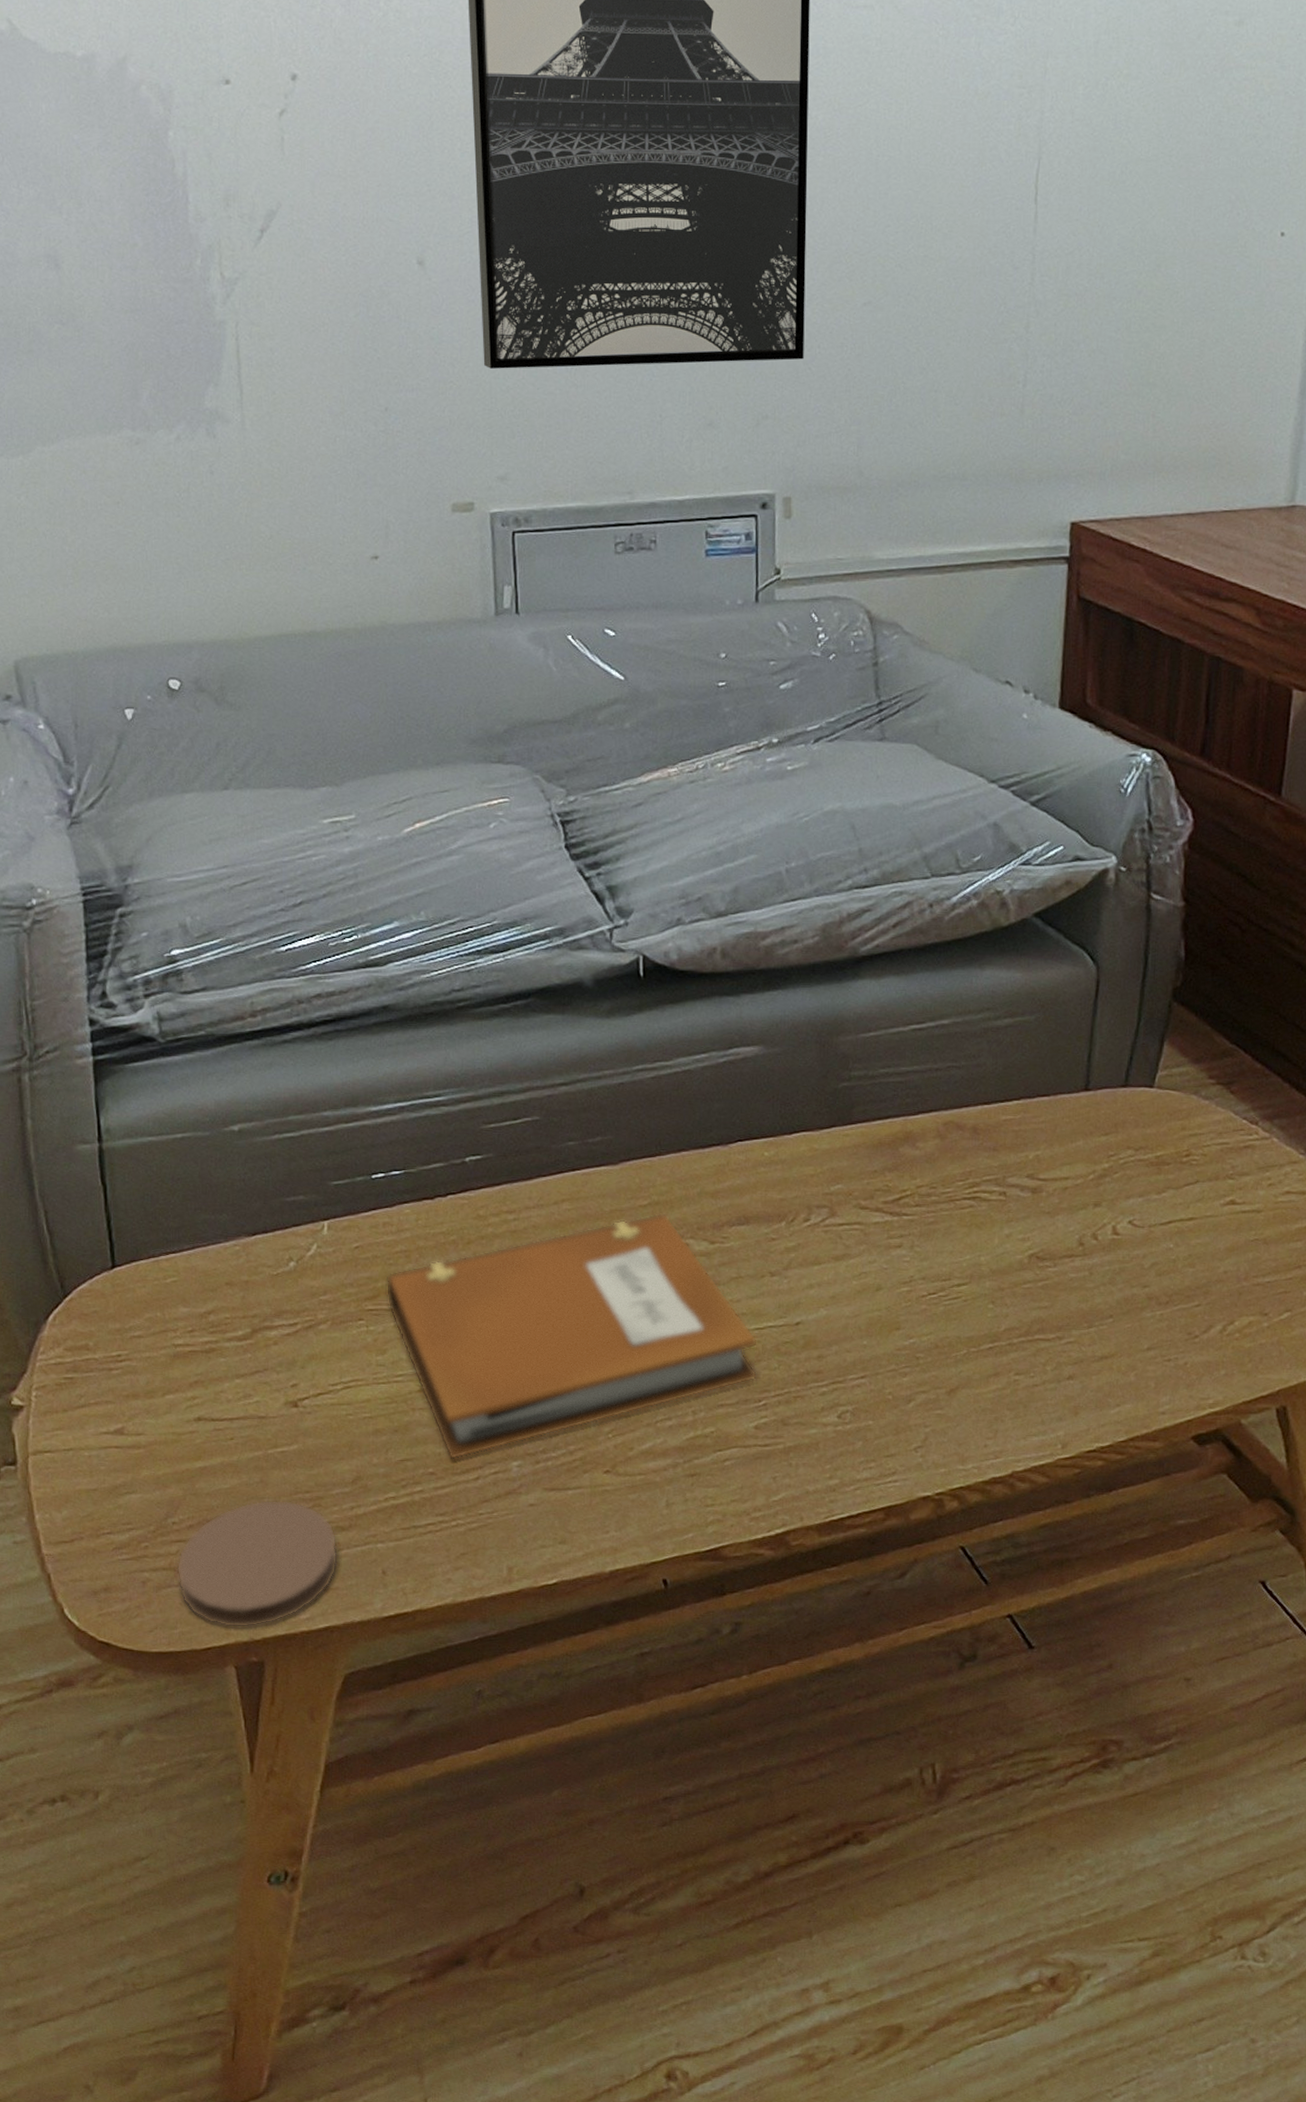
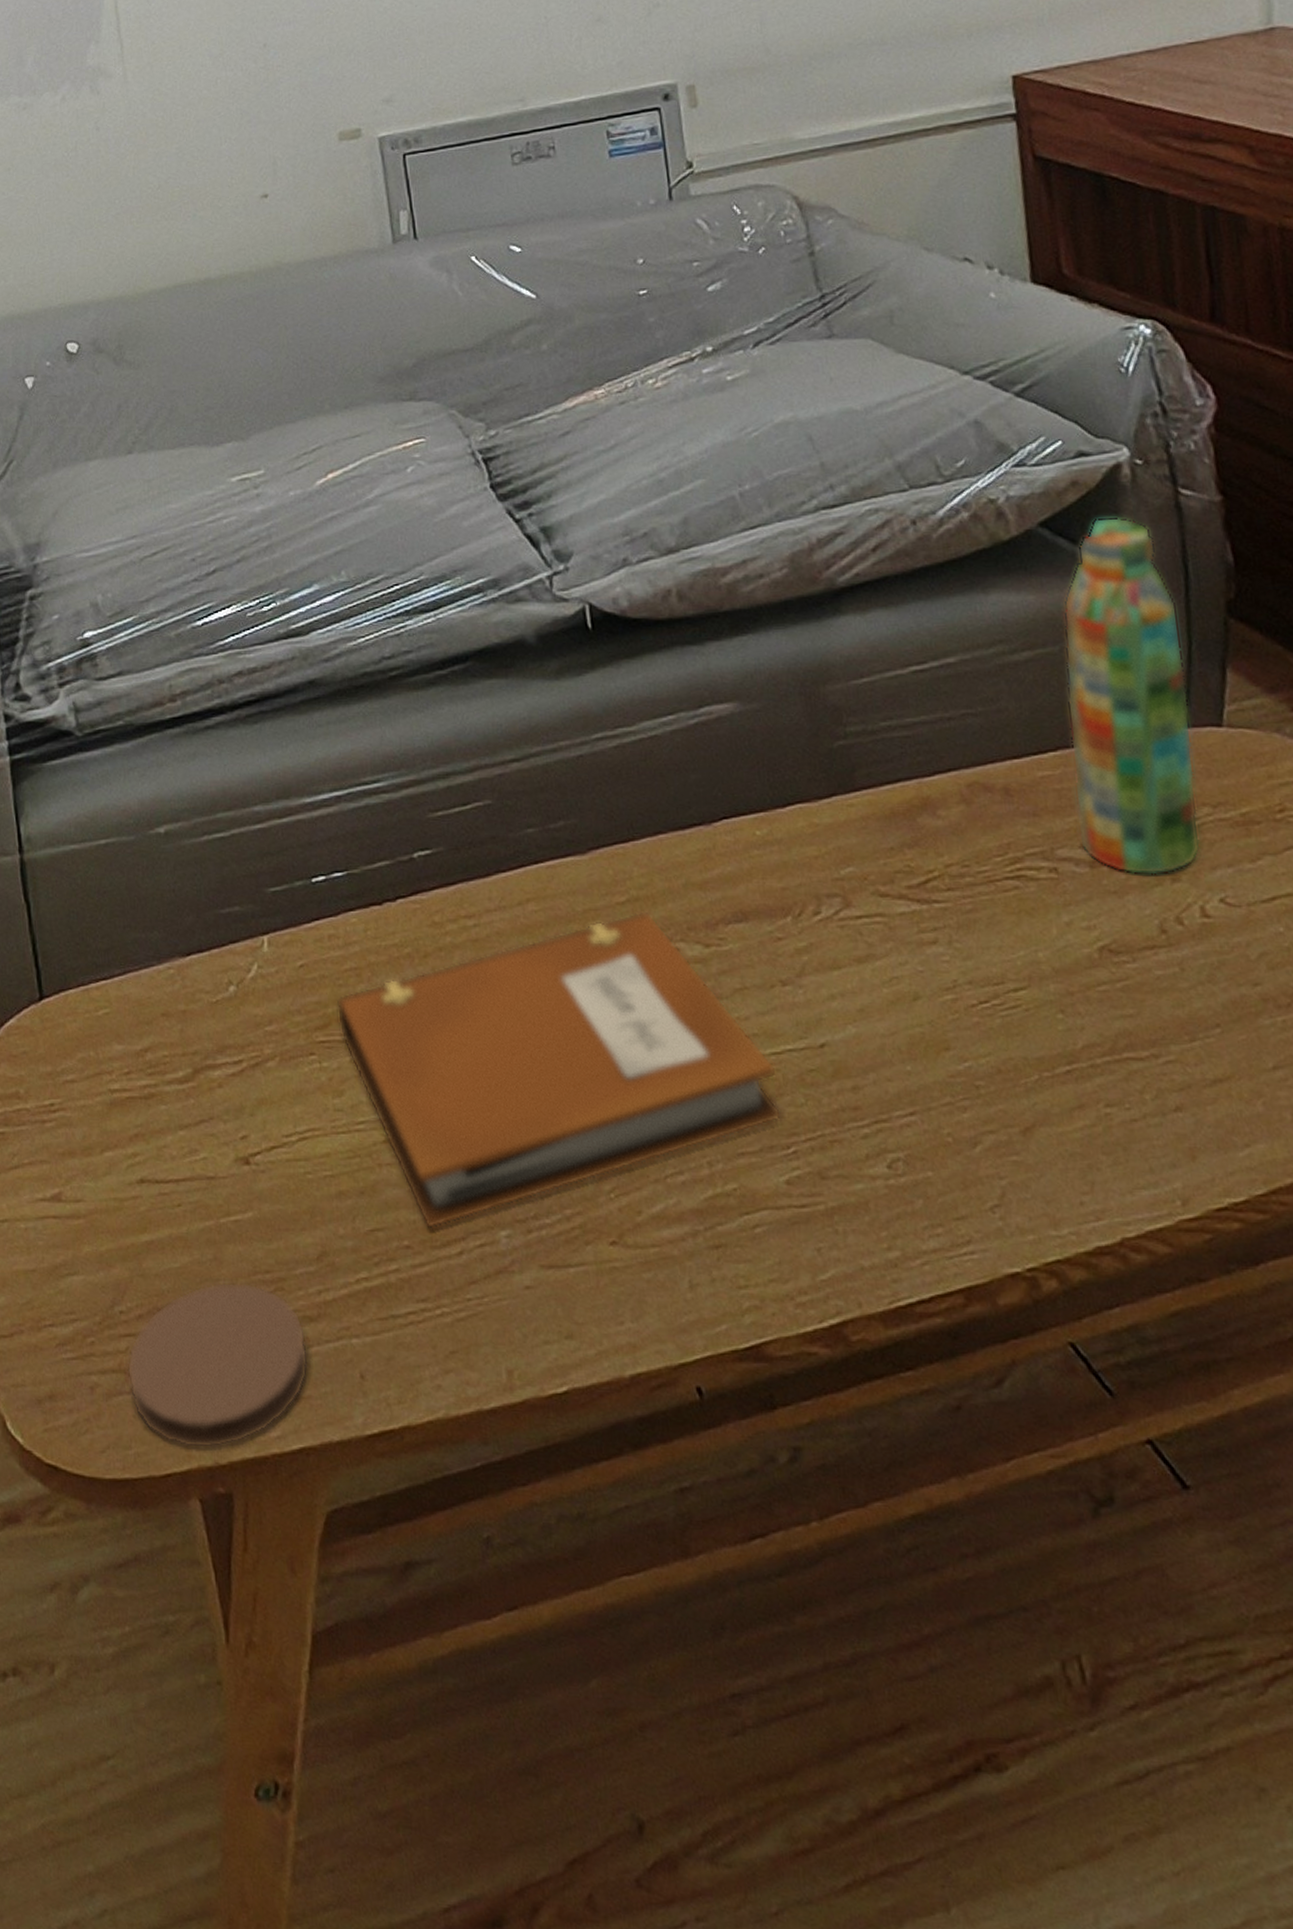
water bottle: none [1026,912,1134,1201] -> present [1063,516,1202,875]

